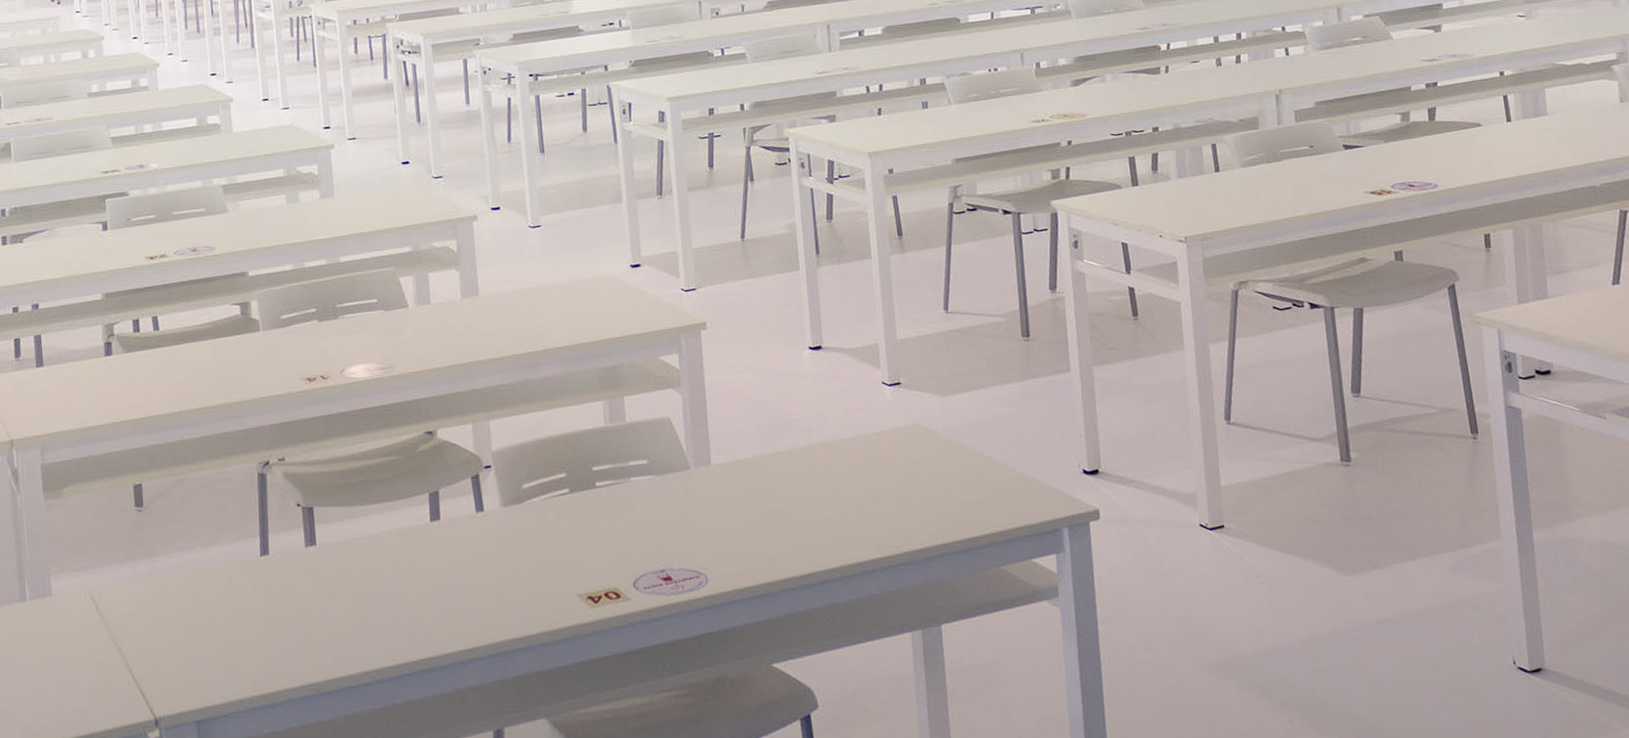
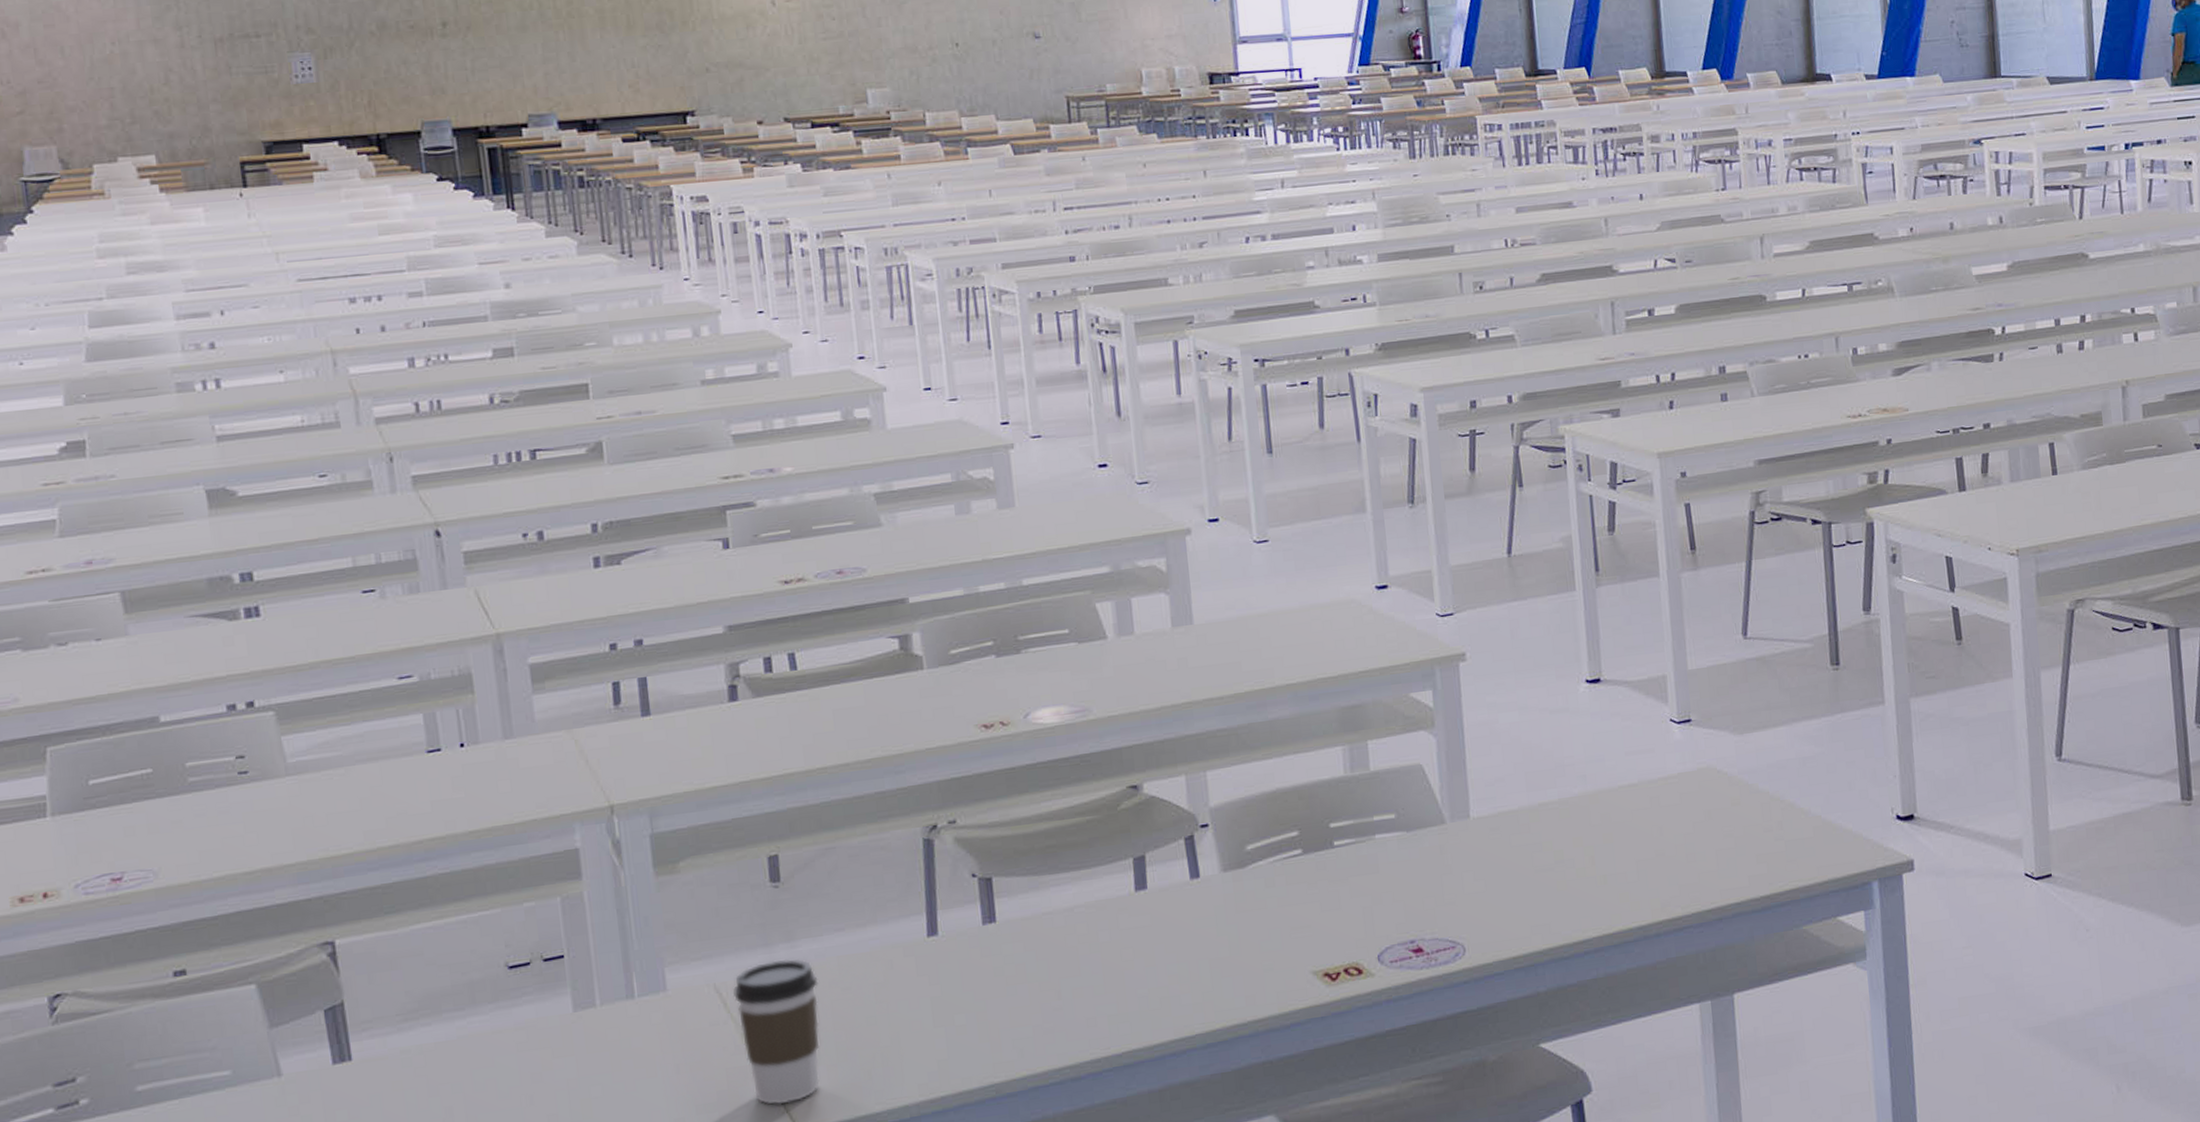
coffee cup: none [104,571,173,695] -> present [733,958,820,1105]

